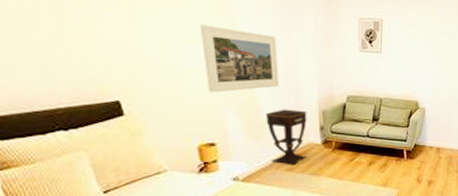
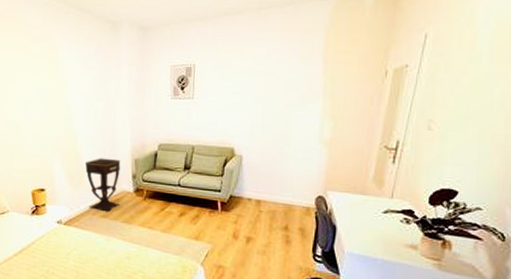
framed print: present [200,24,280,93] -> none [37,86,98,145]

